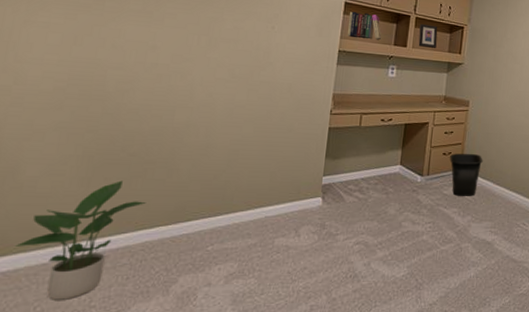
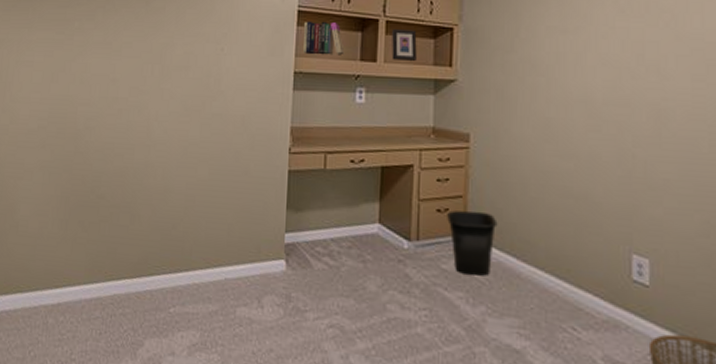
potted plant: present [15,180,146,300] -> none [14,224,113,349]

